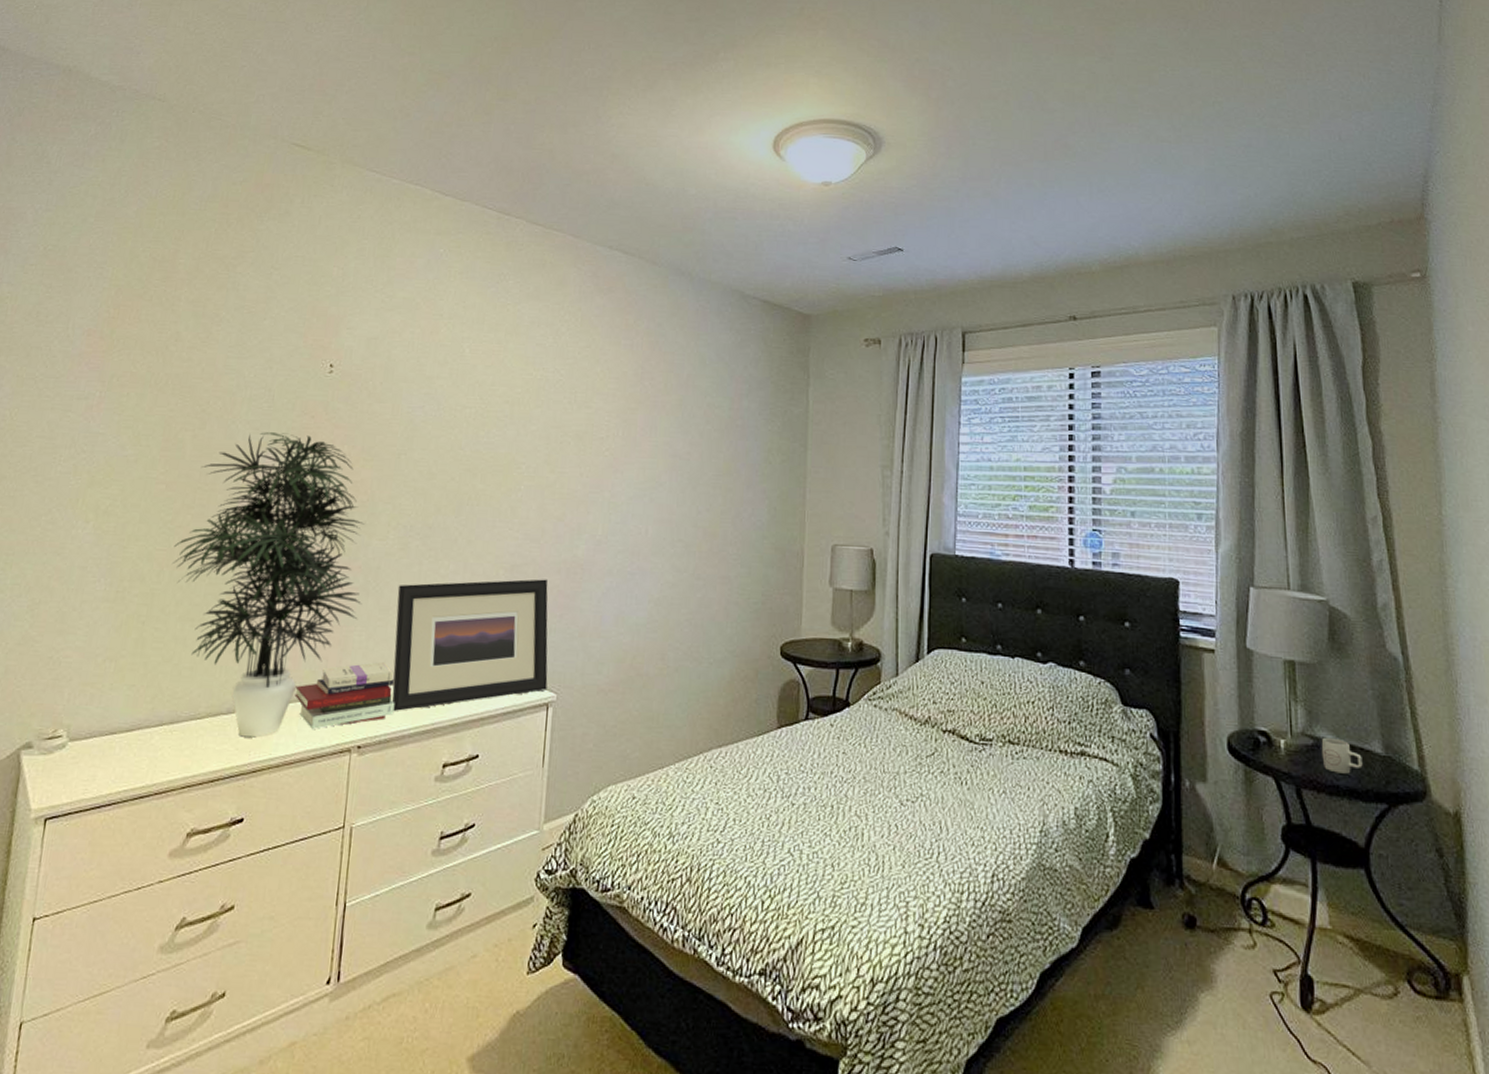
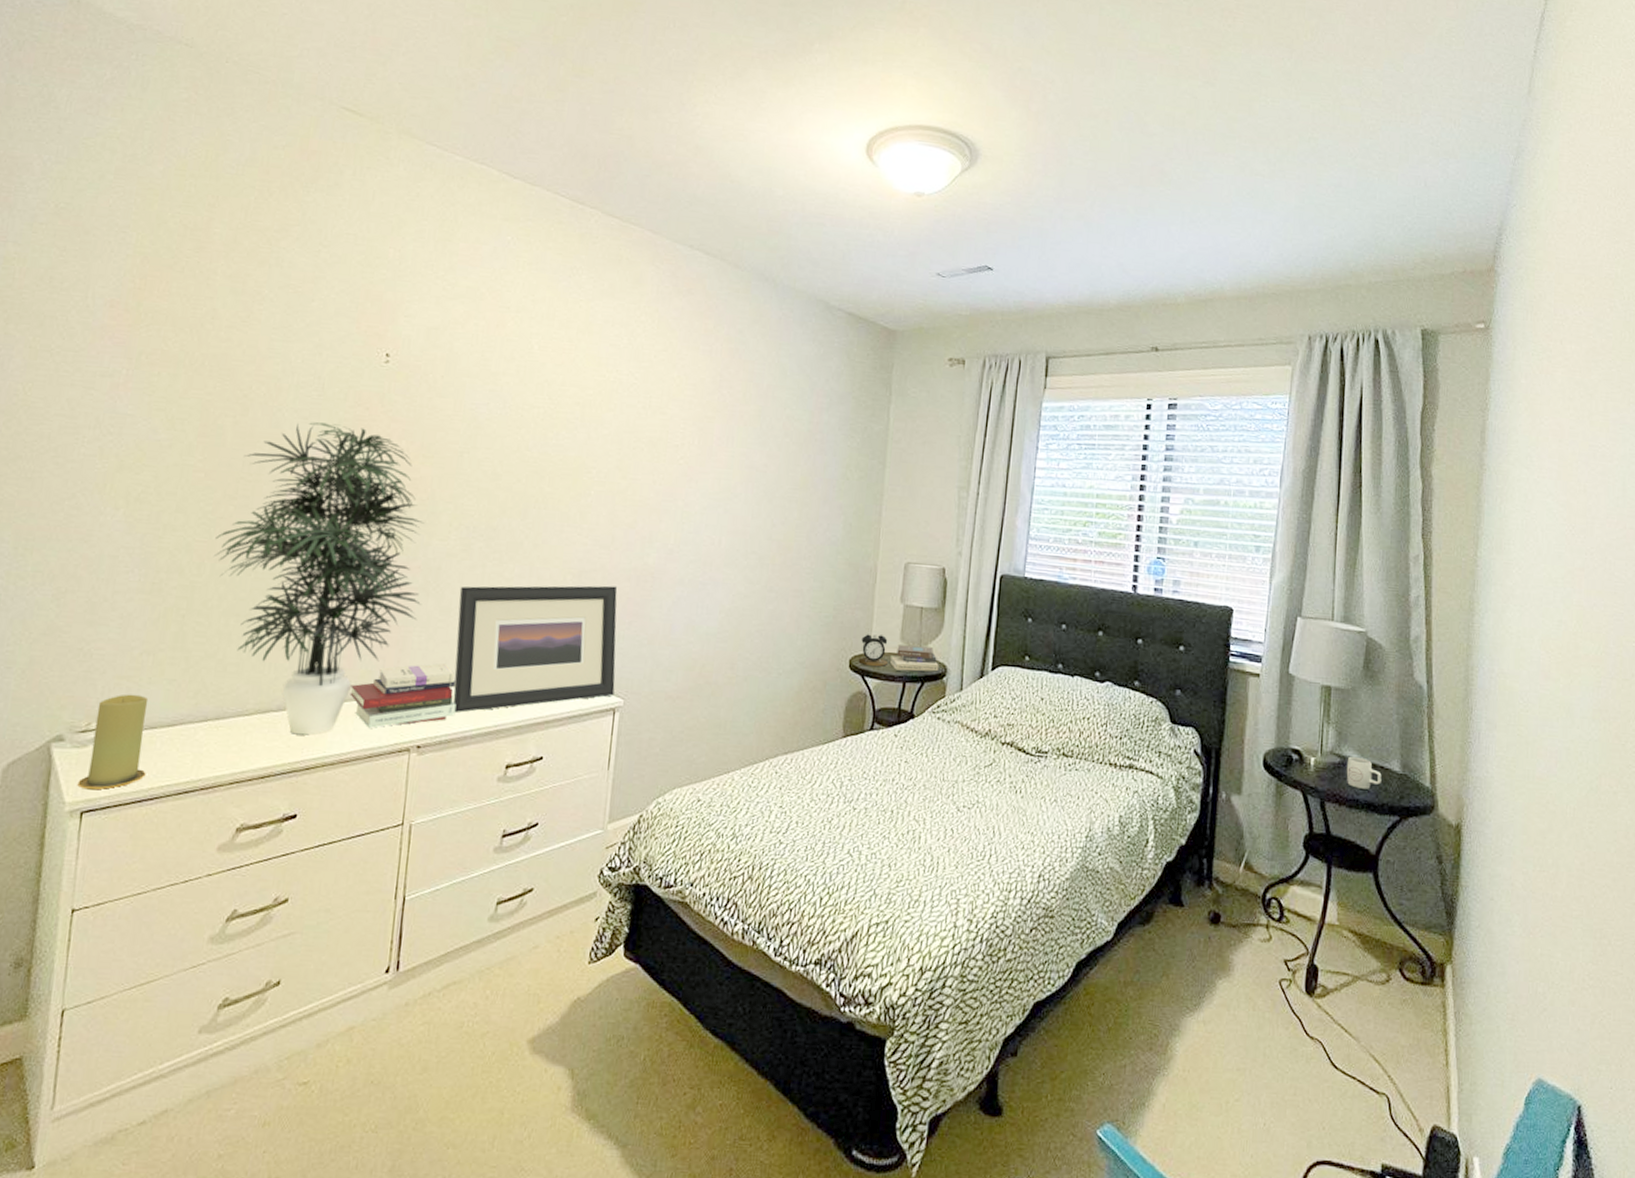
candle: none [43,700,110,797] -> present [77,694,149,790]
alarm clock: none [789,616,819,654] -> present [858,631,888,667]
books: none [822,630,873,657] -> present [890,645,939,672]

